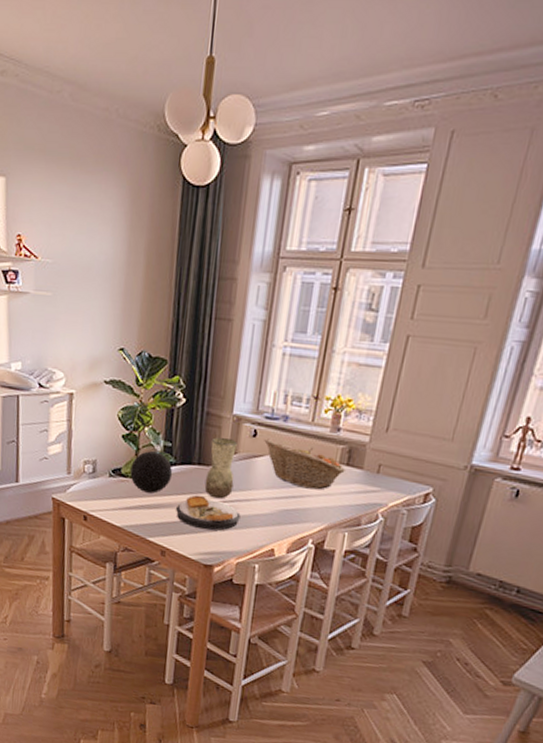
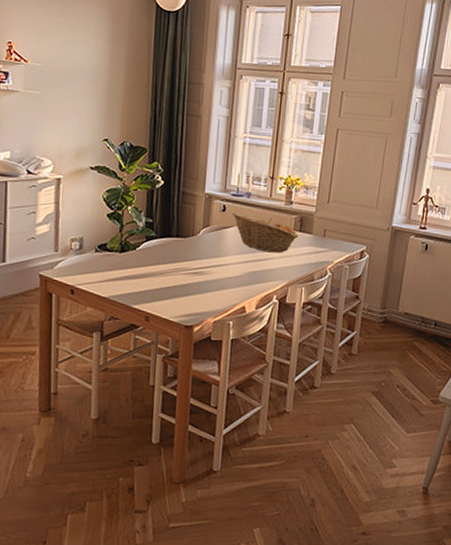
decorative ball: present [130,450,173,494] -> none [115,226,154,265]
plate: present [176,495,241,531] -> none [158,263,215,294]
vase: present [204,437,237,499] -> none [183,213,210,266]

